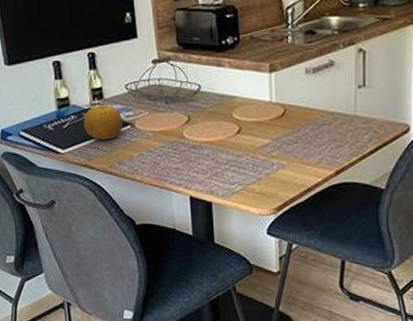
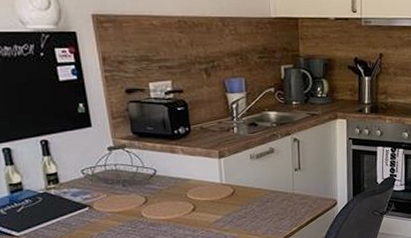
fruit: present [83,105,124,140] -> none [38,189,82,222]

